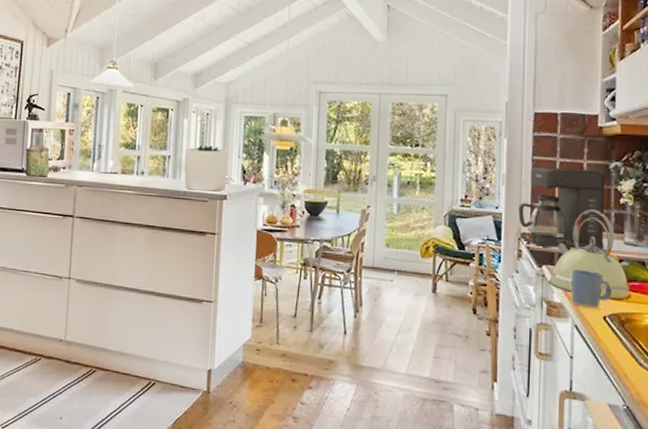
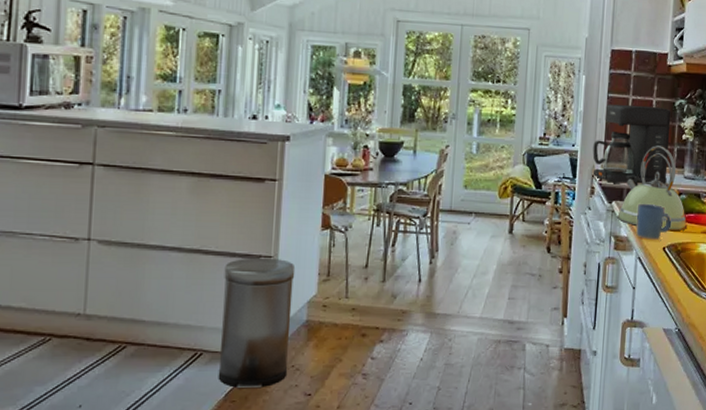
canister: present [24,145,50,178] -> none [23,75,59,117]
pedal bin: none [168,301,233,420] -> present [218,257,296,389]
planter: present [184,145,229,192] -> none [238,78,292,132]

